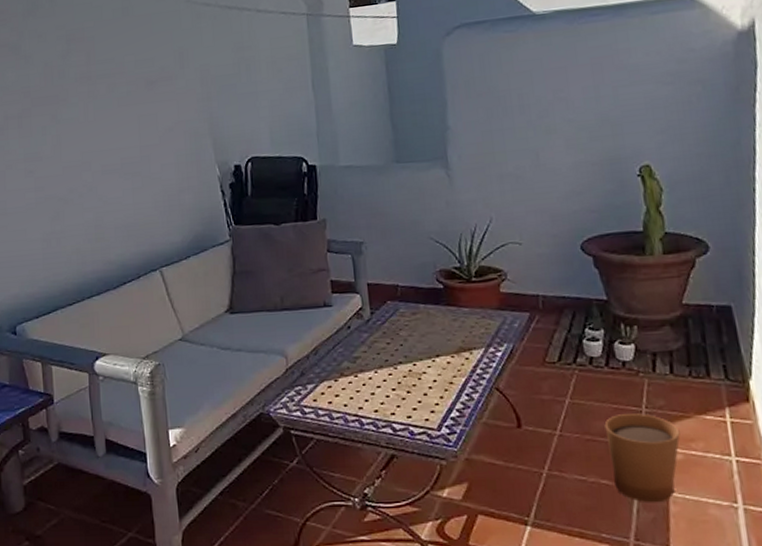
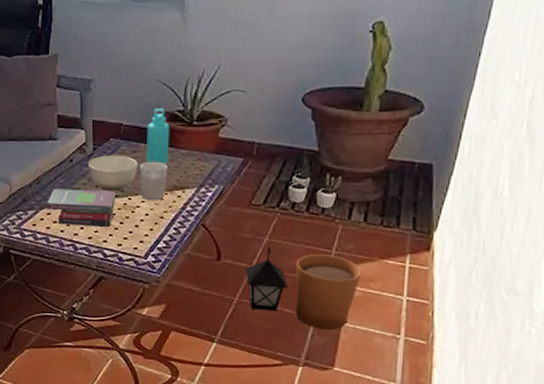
books: none [326,357,400,399] -> present [47,189,115,228]
bowl: none [366,318,420,358] -> present [87,155,138,192]
candle holder: none [421,322,452,366] -> present [139,161,168,201]
water bottle: none [424,266,451,326] -> present [146,108,170,165]
lantern: none [550,407,600,484] -> present [245,246,288,311]

